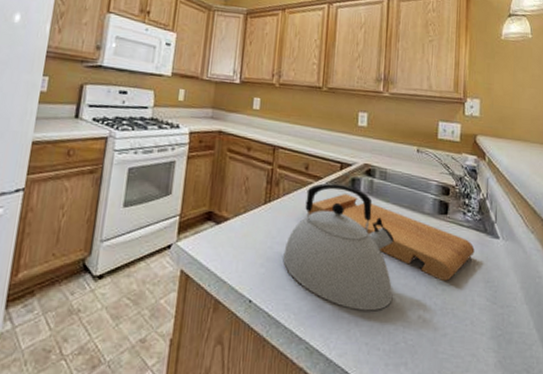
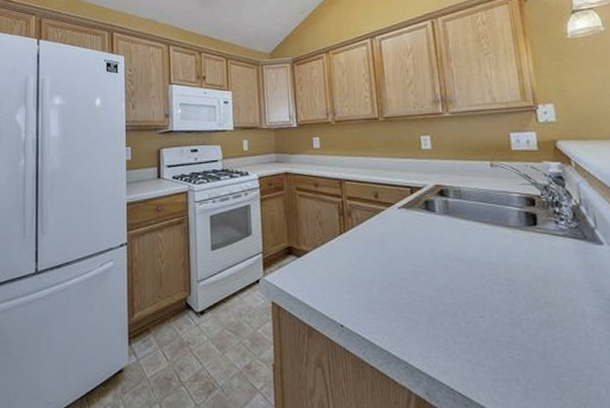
kettle: present [283,183,394,311] -> none [367,207,490,328]
cutting board: present [308,194,475,281] -> none [384,217,576,293]

